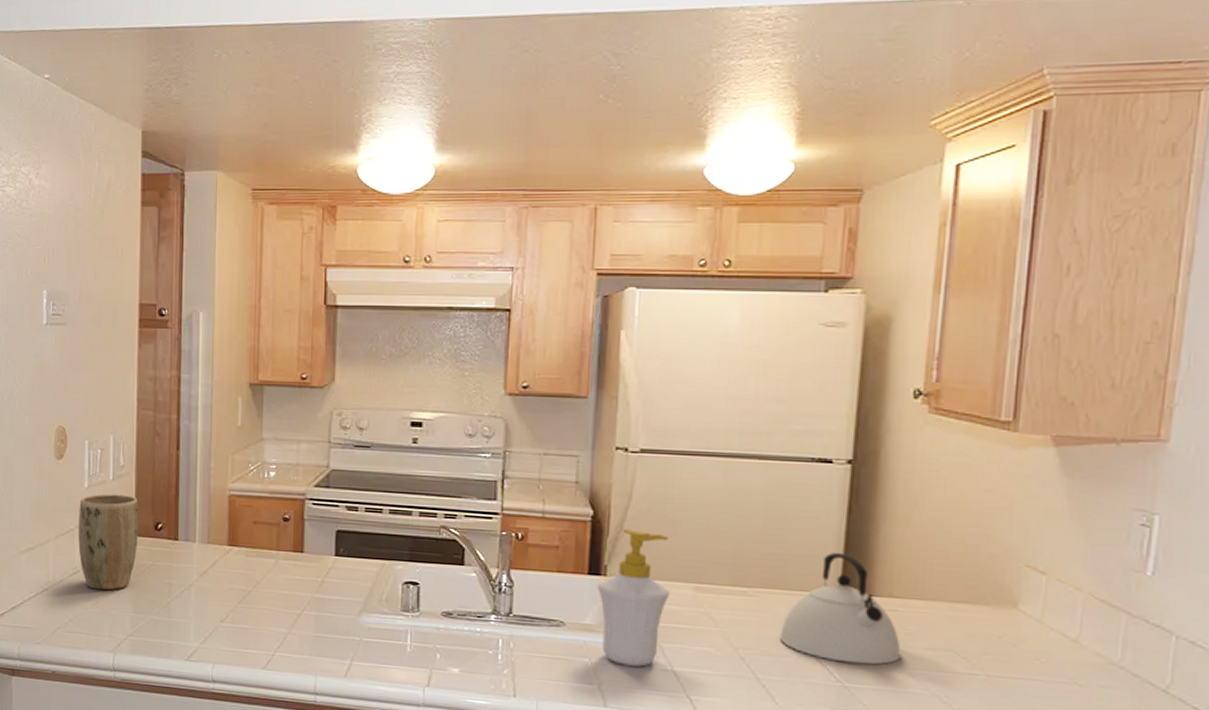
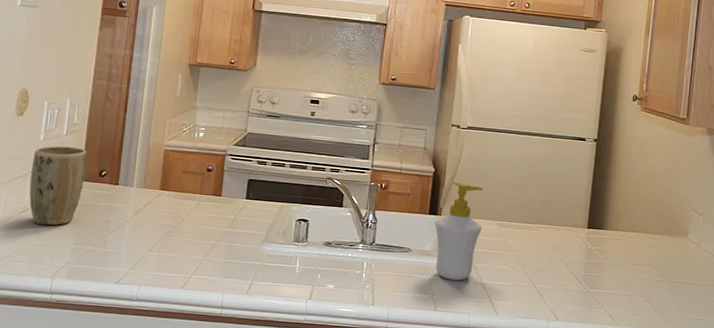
kettle: present [779,552,901,665] -> none [550,200,622,276]

